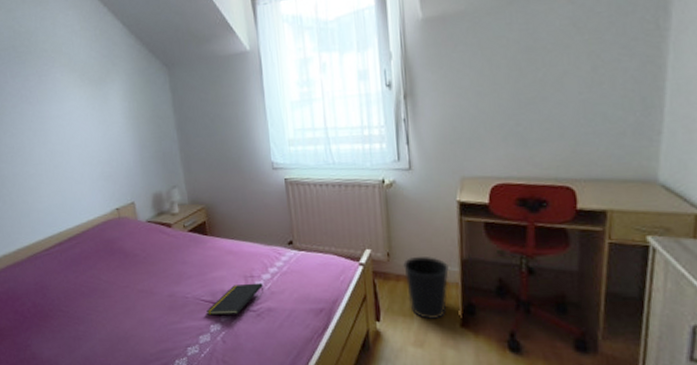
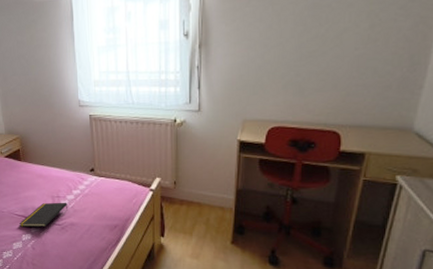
wastebasket: present [403,256,449,319] -> none [187,185,225,236]

